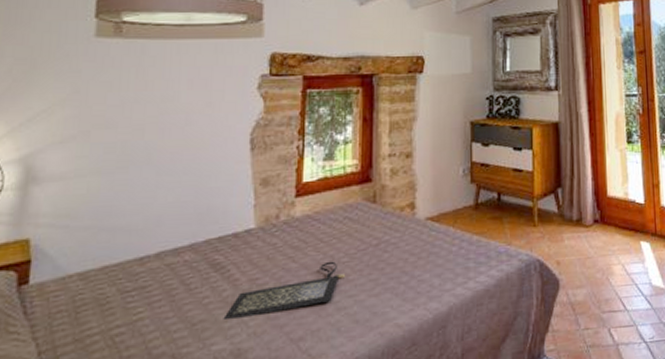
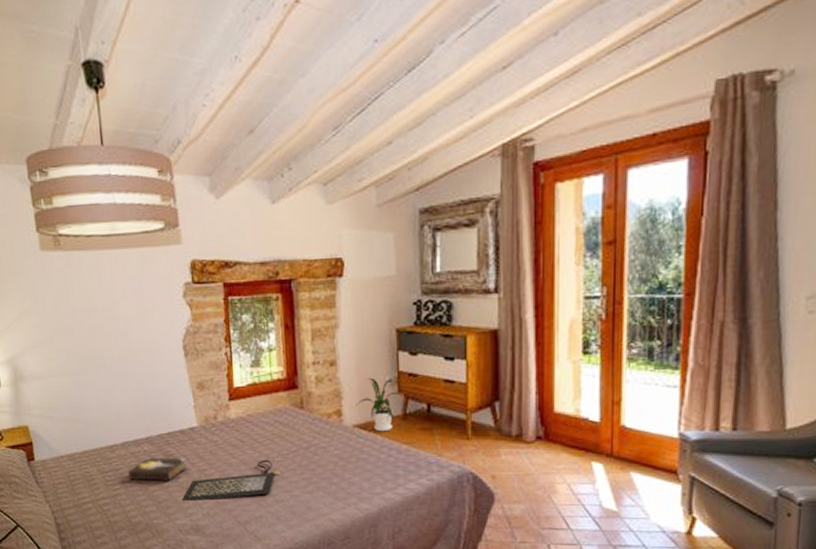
hardback book: none [158,267,237,299] -> present [128,457,188,482]
house plant: none [429,168,475,223] -> present [355,377,403,432]

